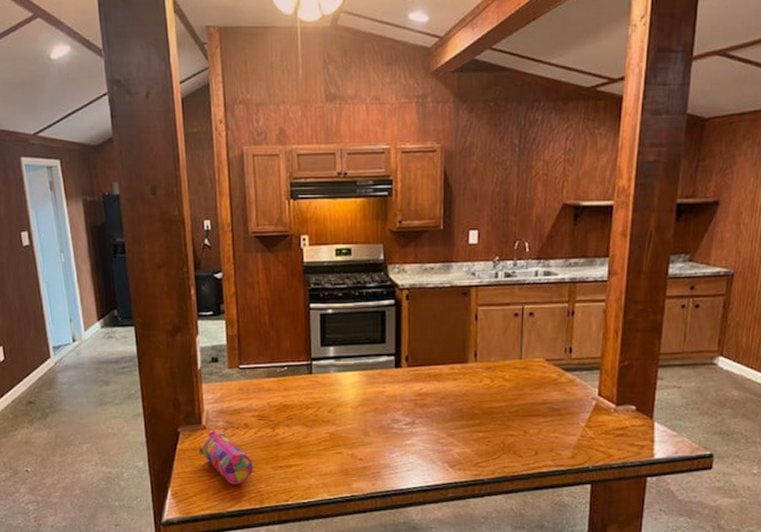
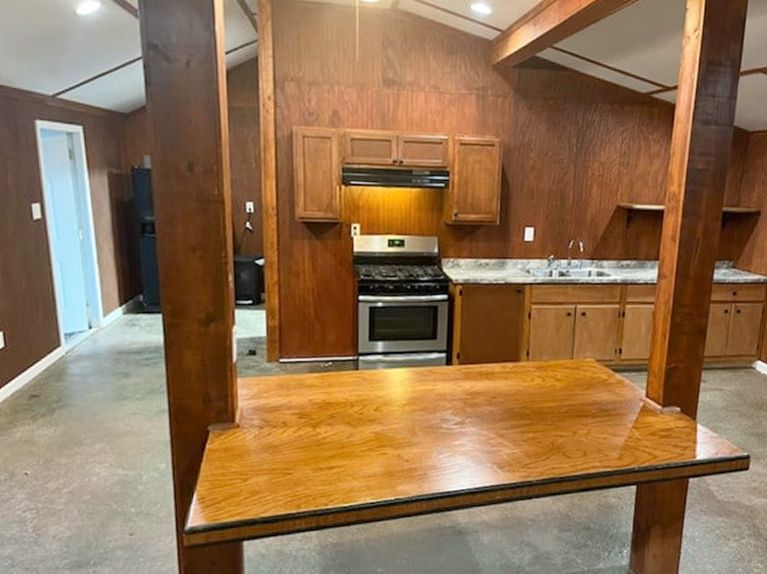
pencil case: present [199,430,254,485] -> none [230,429,291,488]

